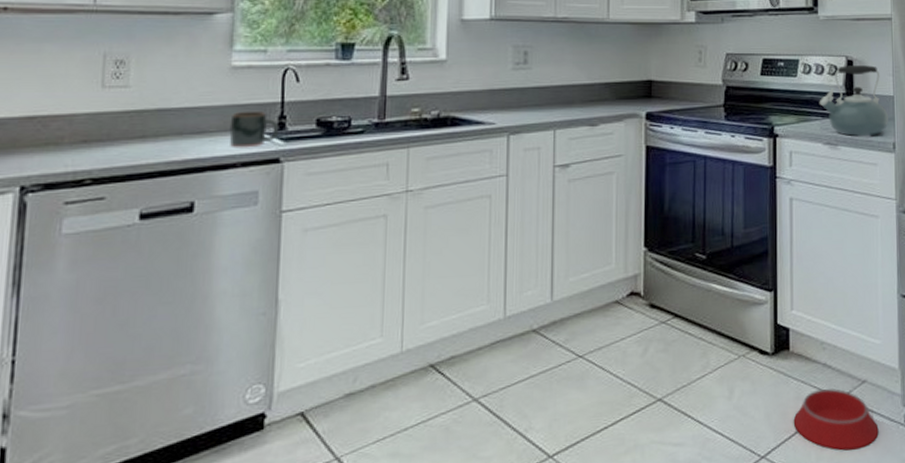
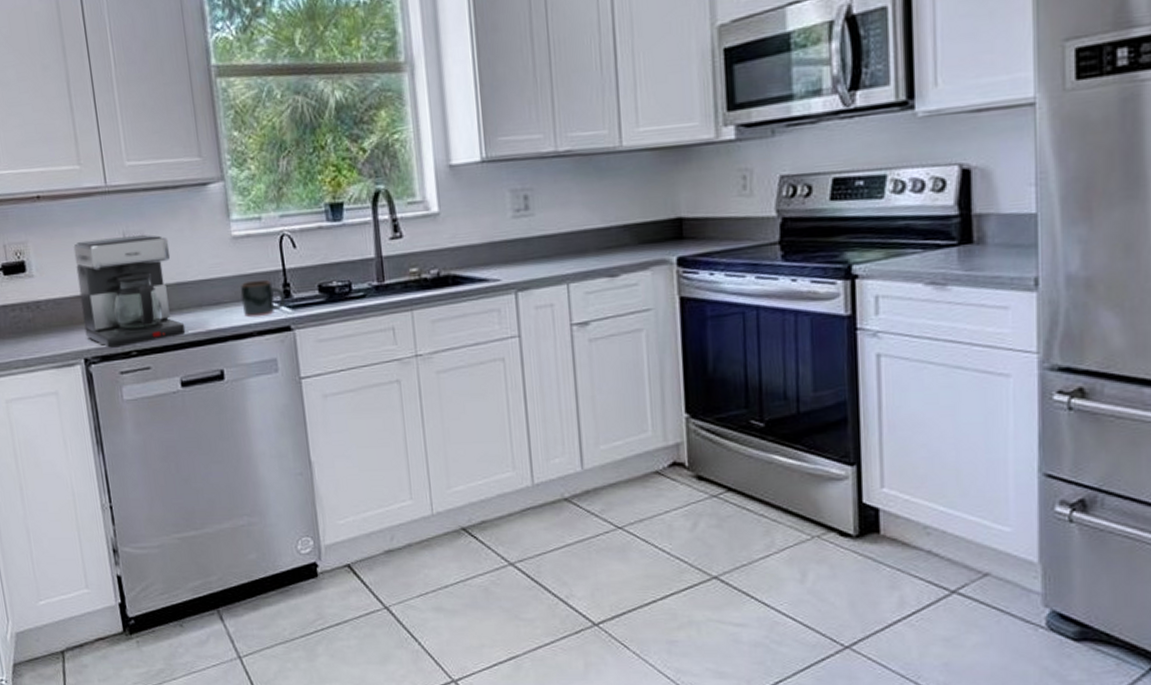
coffee maker: none [29,58,158,175] -> present [73,235,186,348]
pet bowl: present [793,388,879,451] -> none [886,579,1008,650]
kettle: present [819,65,888,136] -> none [917,173,1027,272]

